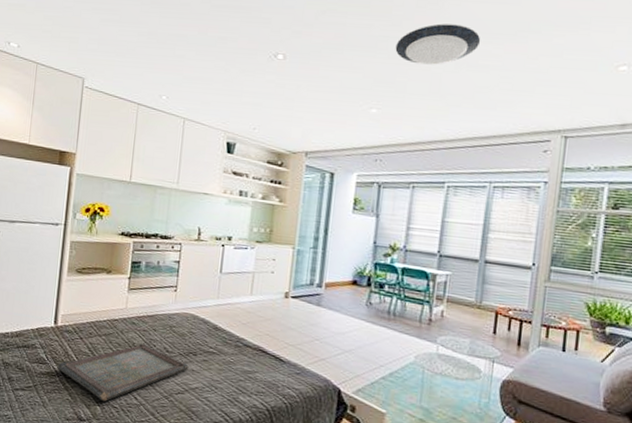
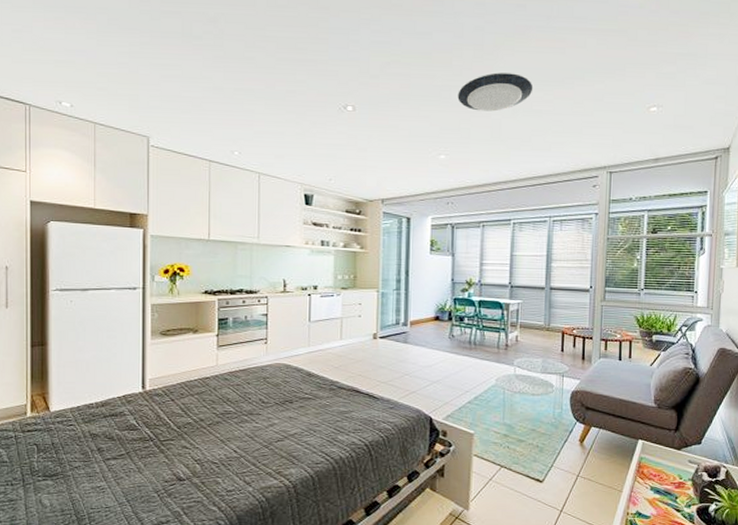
serving tray: present [57,344,189,402] -> none [150,398,286,458]

